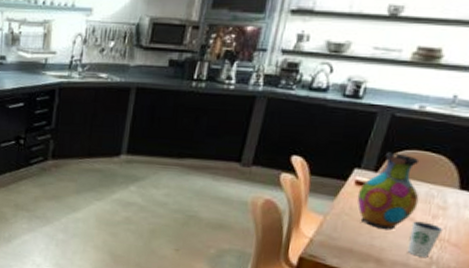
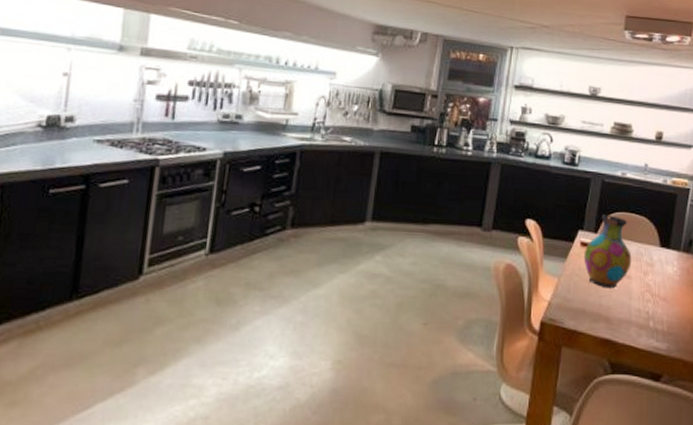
dixie cup: present [407,221,443,257] -> none [629,278,654,313]

